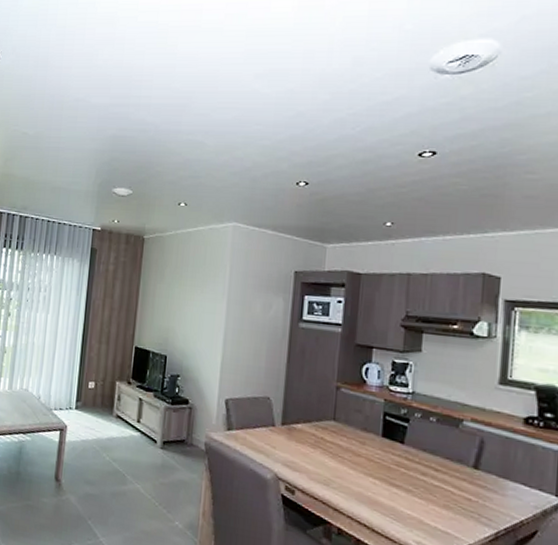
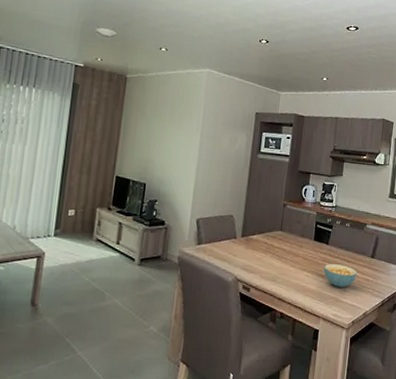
cereal bowl: none [398,470,451,506] -> present [323,264,357,288]

